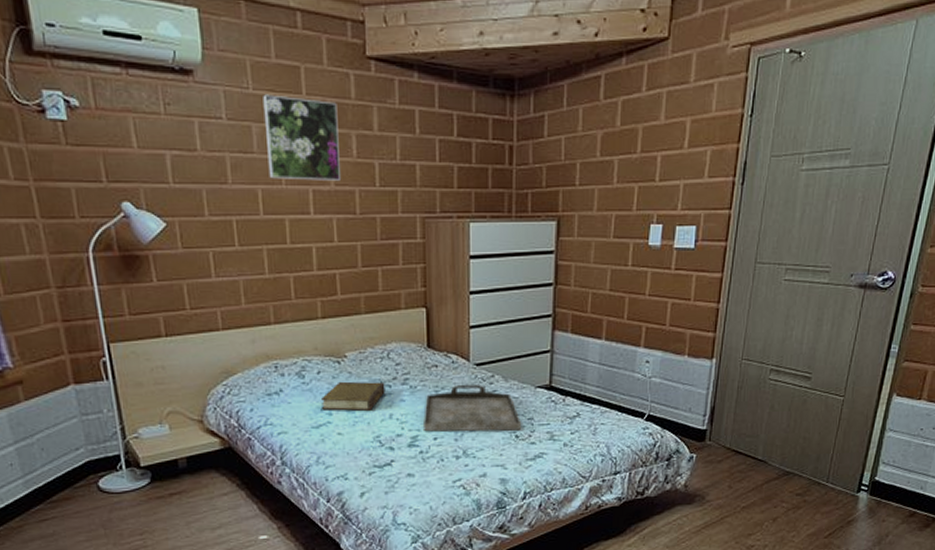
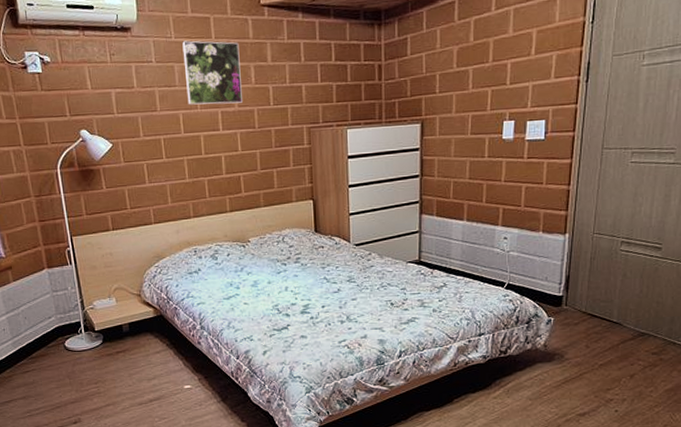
book: present [320,381,385,411] -> none [230,261,282,285]
serving tray: present [424,384,522,432] -> none [313,261,396,301]

